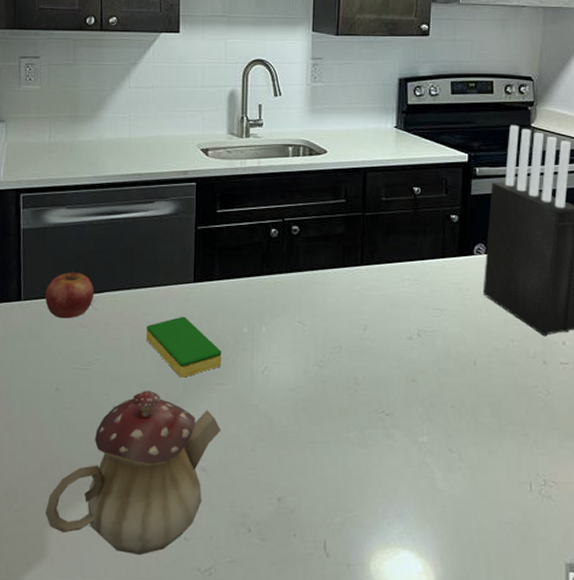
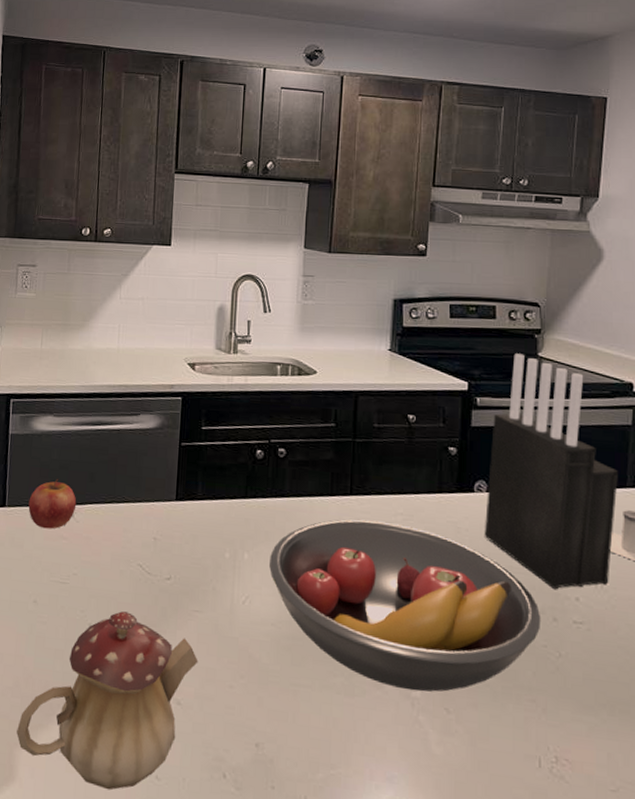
dish sponge: present [146,316,222,378] -> none [126,535,202,601]
fruit bowl: none [286,287,533,437] -> present [269,519,541,692]

